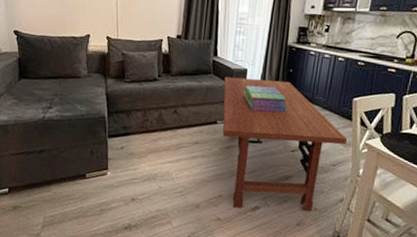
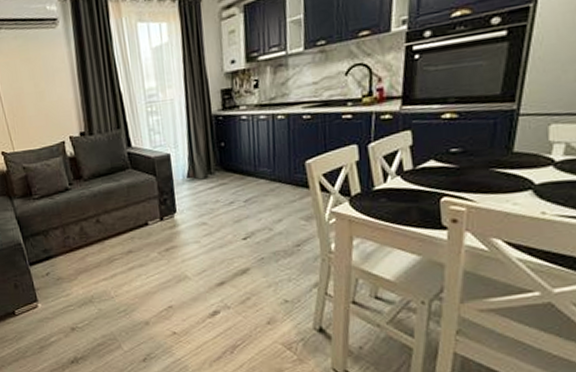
coffee table: present [222,76,347,211] -> none [145,158,308,317]
stack of books: present [242,85,288,113] -> none [170,168,228,202]

